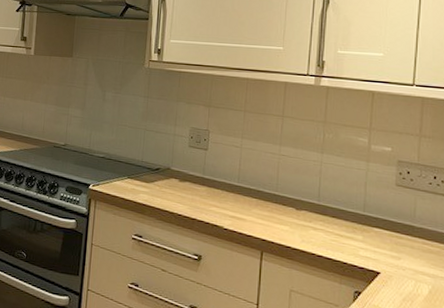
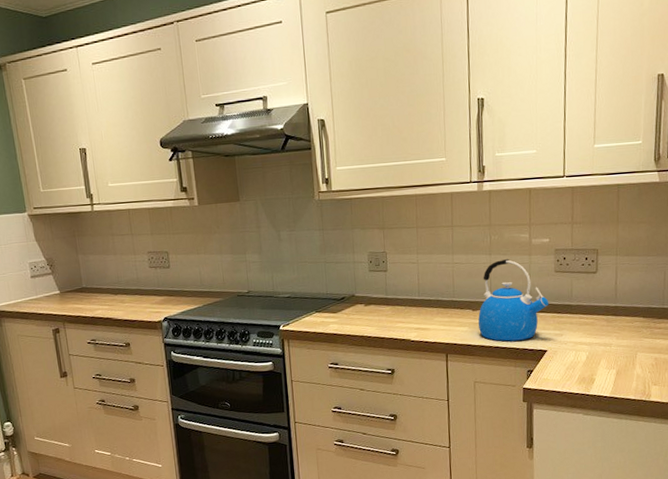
kettle: none [302,160,387,255] -> present [478,258,549,342]

